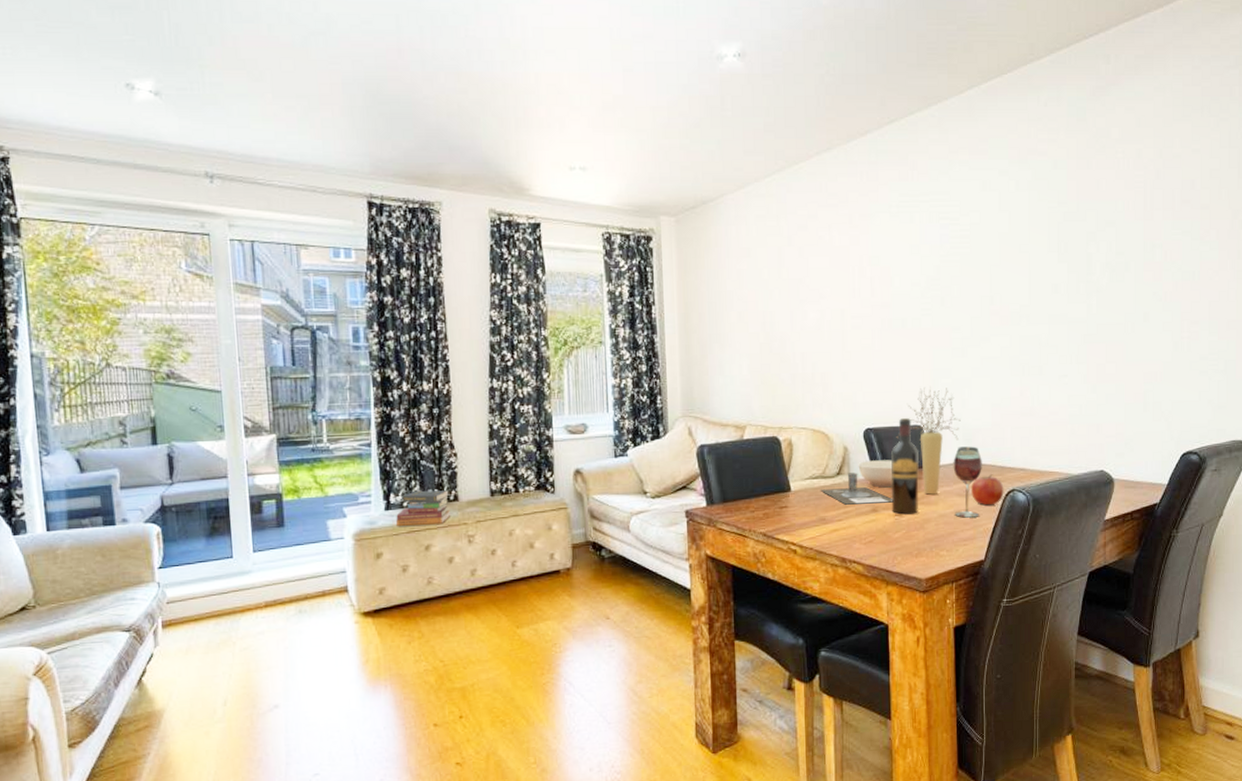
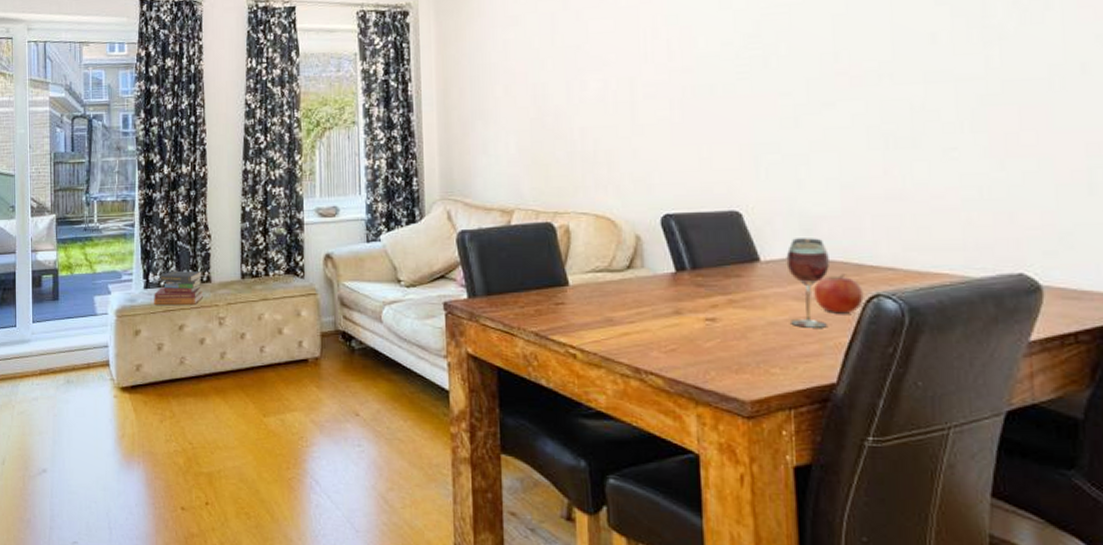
place setting: present [820,473,892,505] -> none [605,266,702,304]
bowl: present [858,460,893,488] -> none [654,252,702,286]
wine bottle: present [891,418,920,515] -> none [699,203,739,320]
flower arrangement: present [896,387,961,496] -> none [705,165,796,298]

